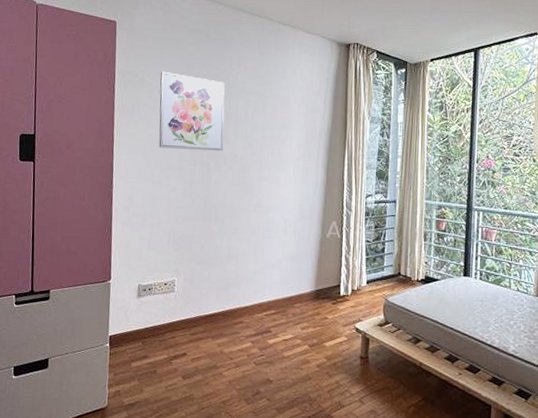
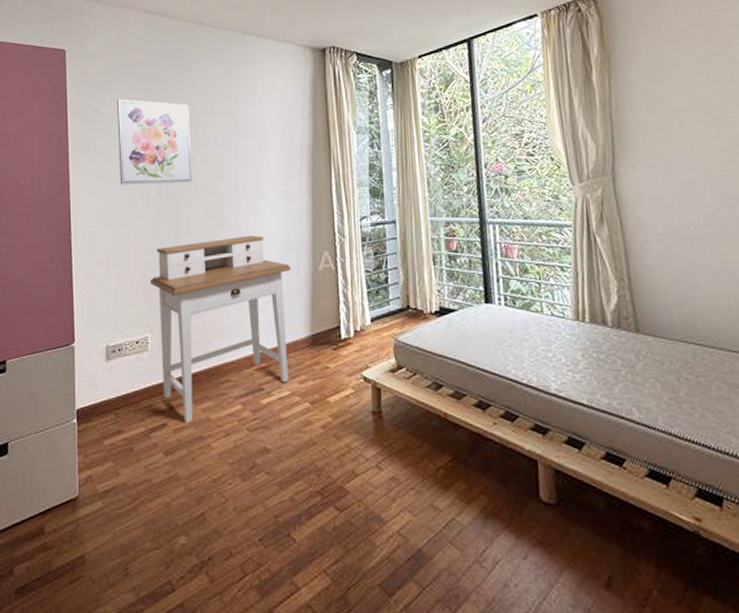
desk: none [179,202,303,355] -> present [149,235,291,424]

